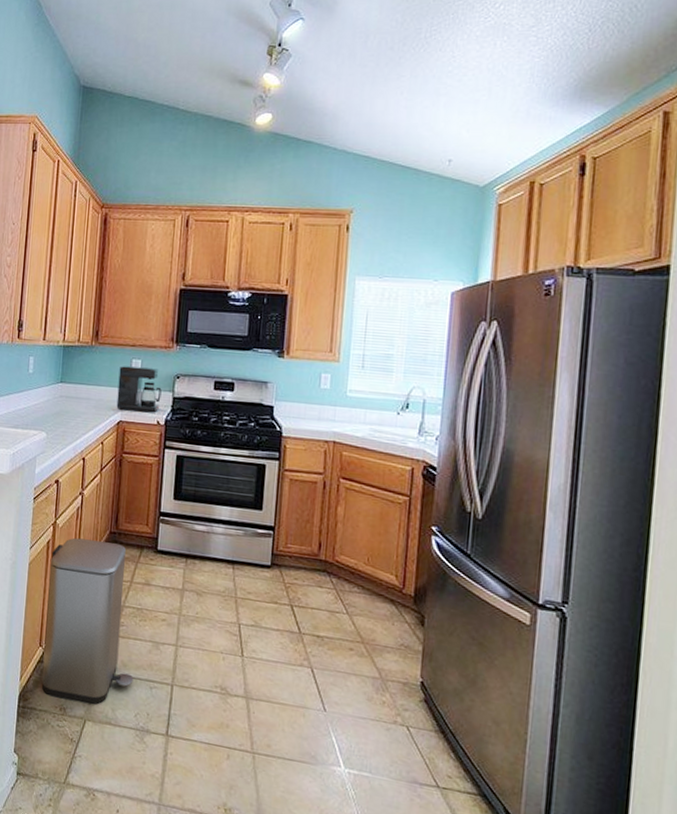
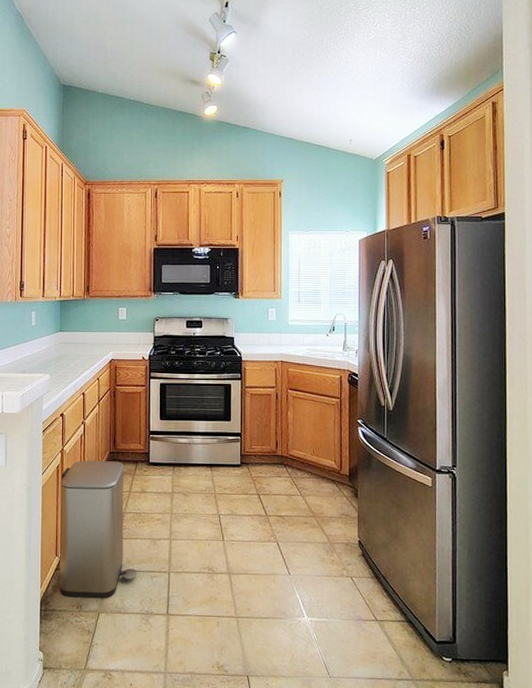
coffee maker: present [116,365,162,413] -> none [108,313,144,351]

